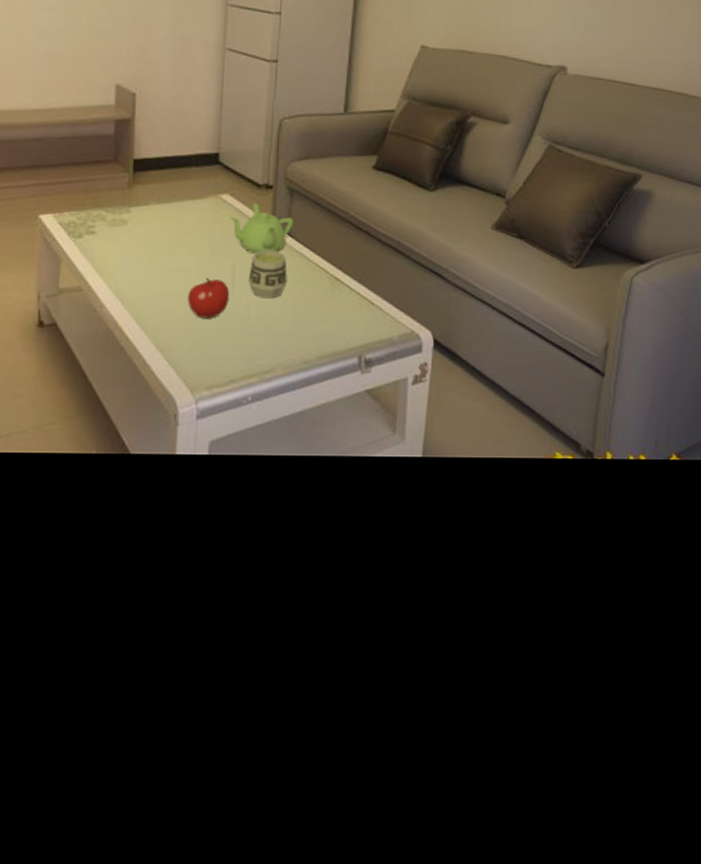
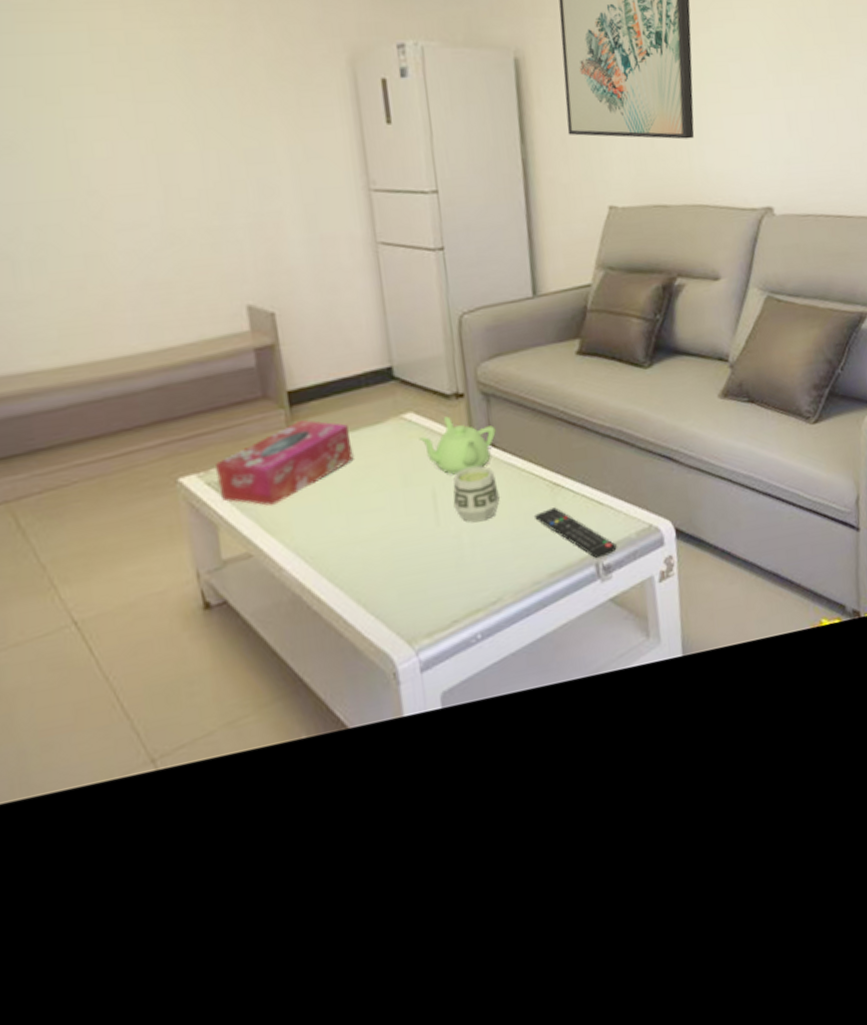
tissue box: none [67,185,176,252] -> present [215,420,354,507]
fruit: present [187,278,230,319] -> none [384,511,436,560]
remote control: none [313,299,380,352] -> present [533,507,617,559]

